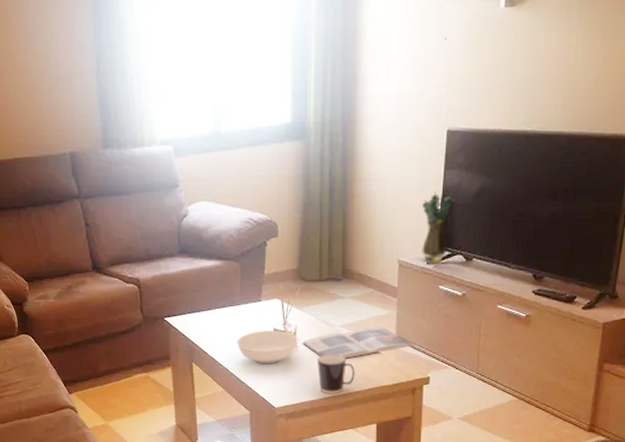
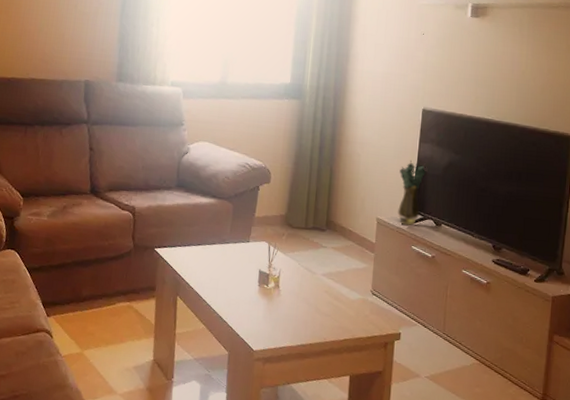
bowl: present [237,331,299,364] -> none [222,271,282,306]
magazine: present [302,326,416,359] -> none [285,278,389,307]
mug: present [317,354,355,393] -> none [297,300,333,341]

